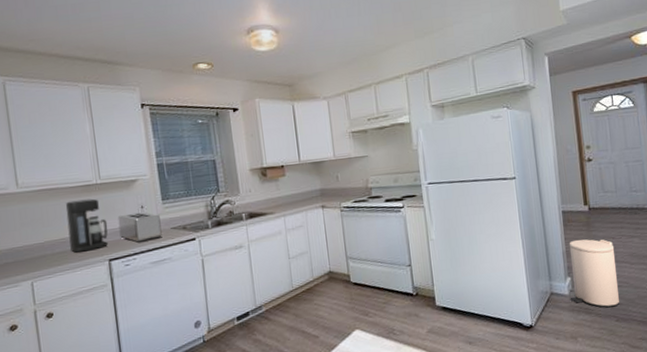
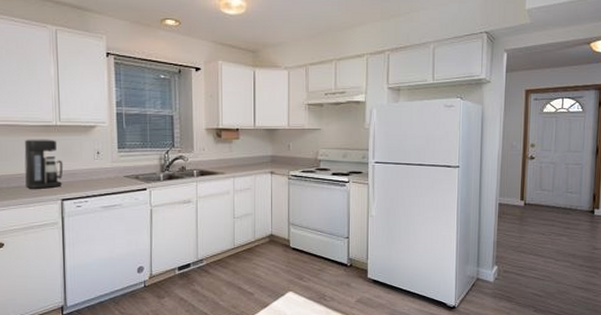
toaster: present [117,212,162,244] -> none [73,158,115,187]
pedal bin: present [569,239,620,308] -> none [494,231,543,298]

